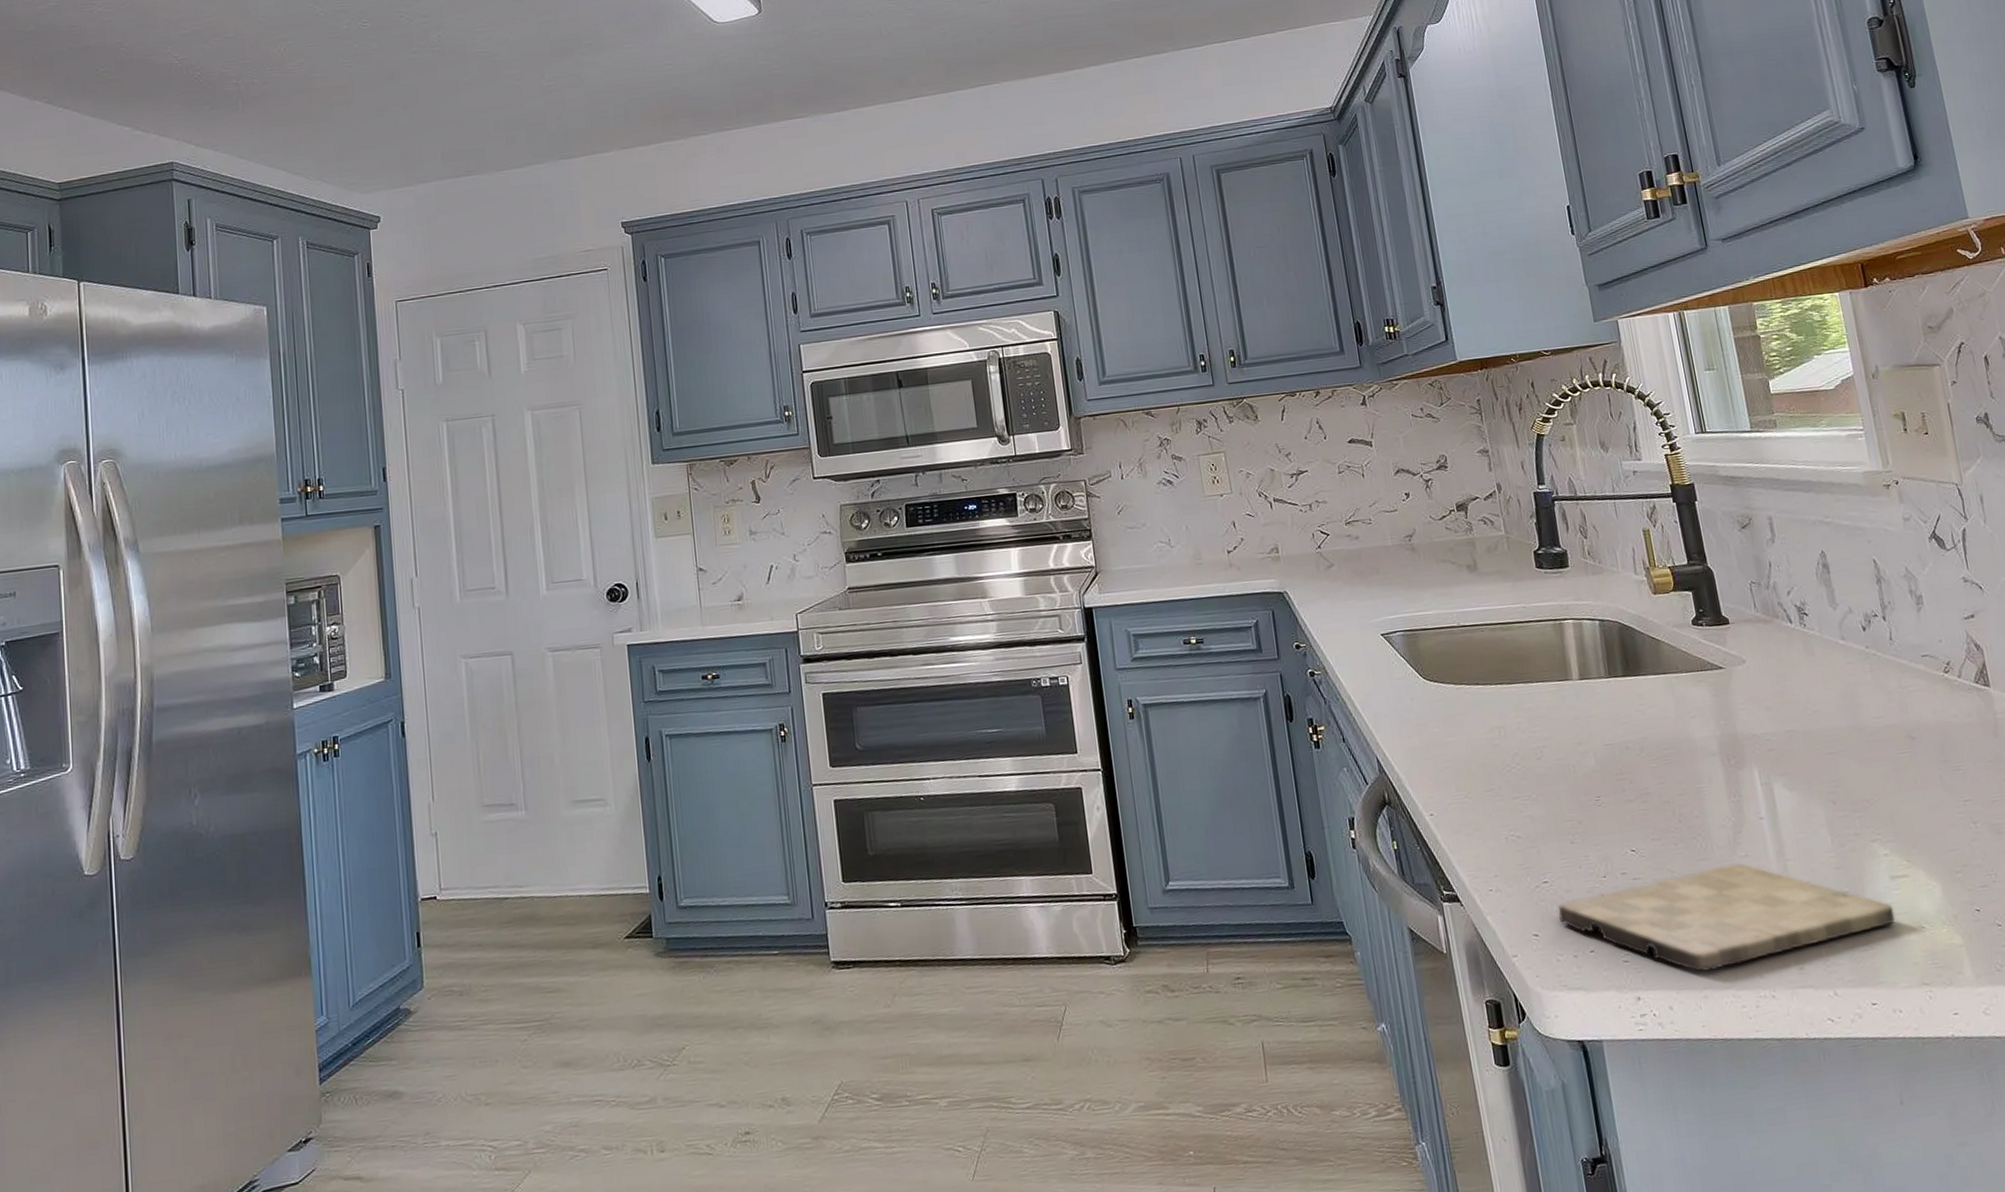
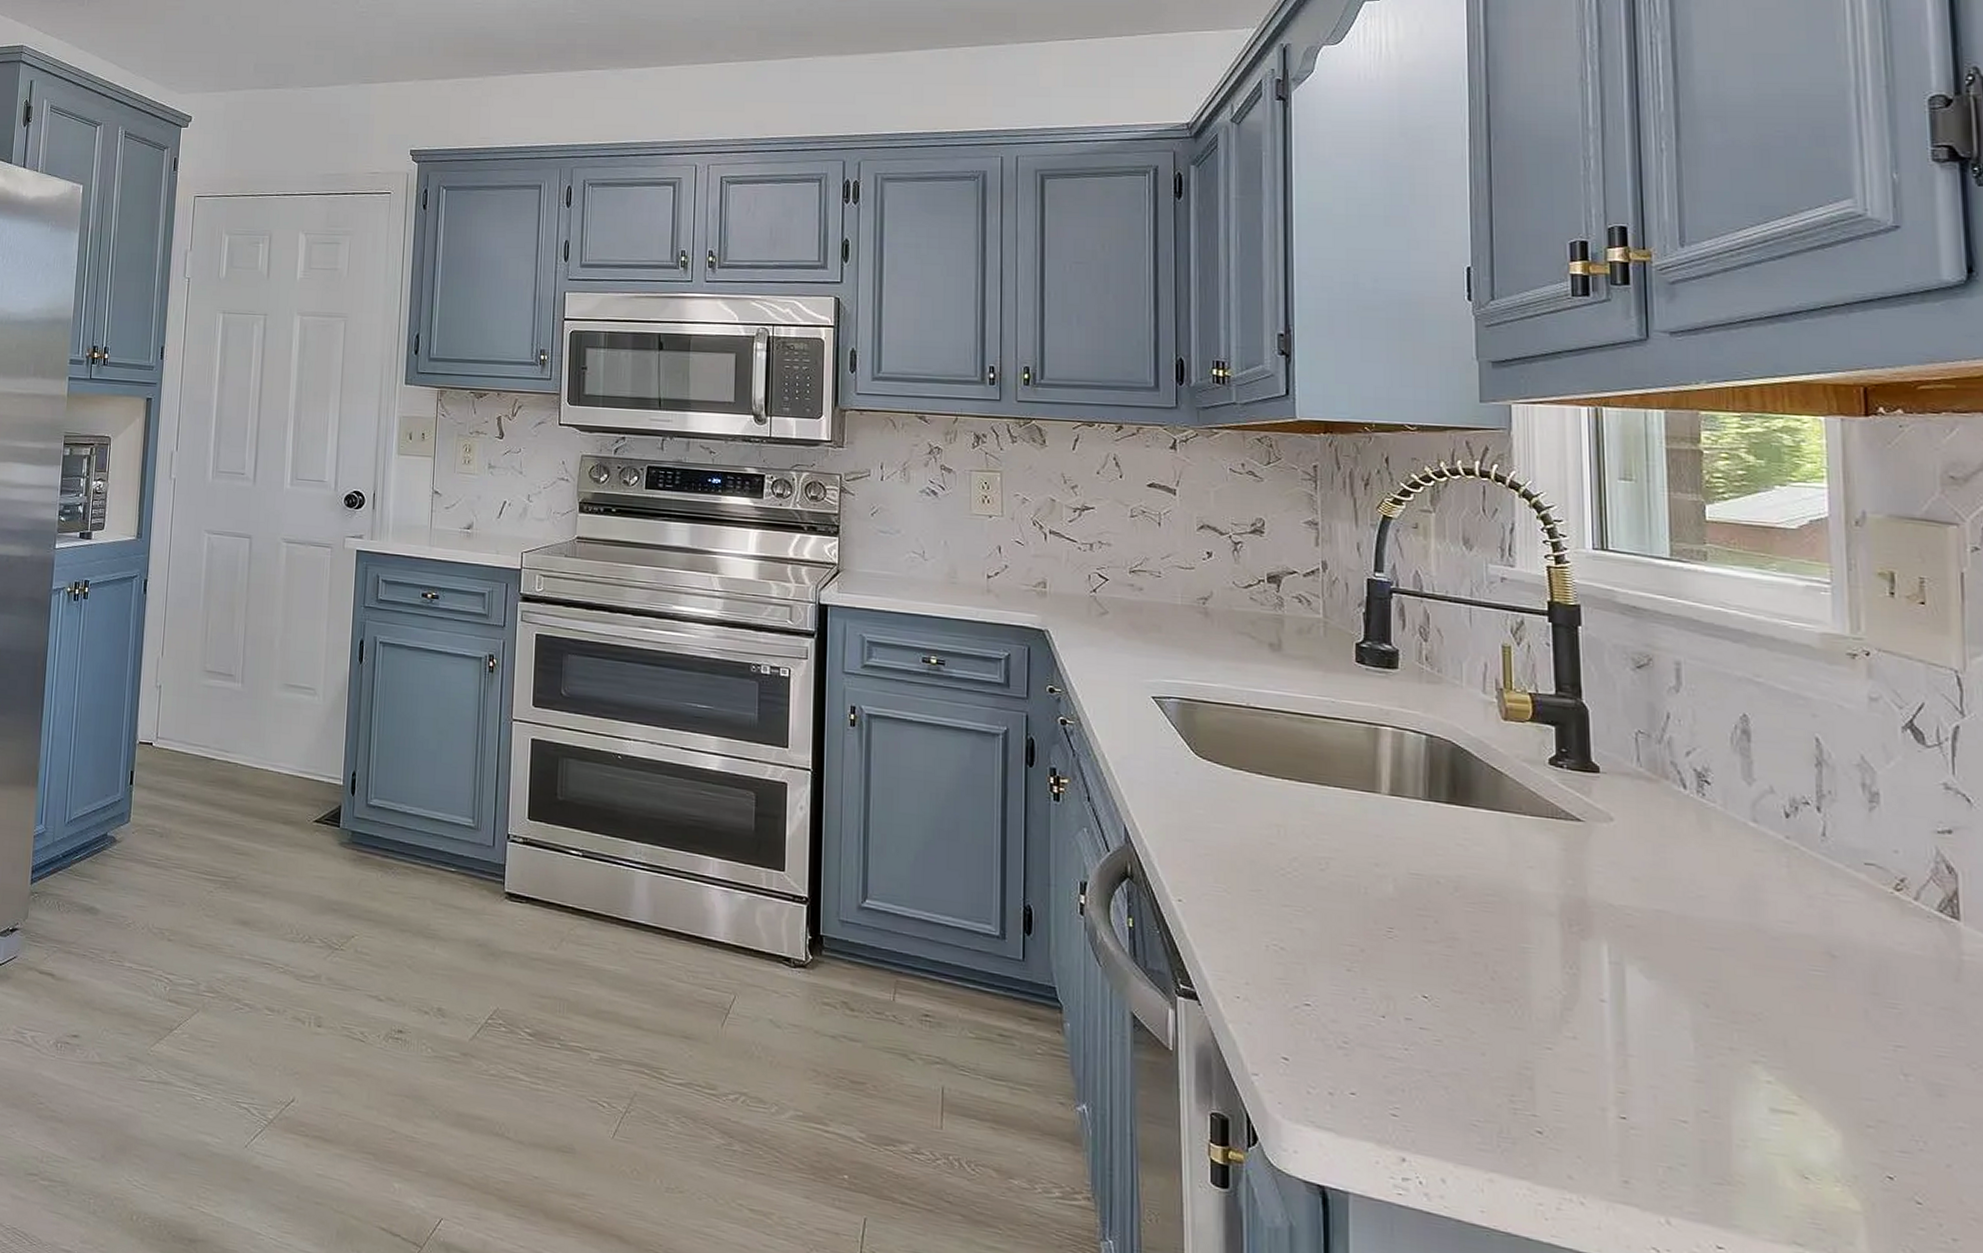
cutting board: present [1558,863,1896,972] -> none [1316,1032,1769,1164]

